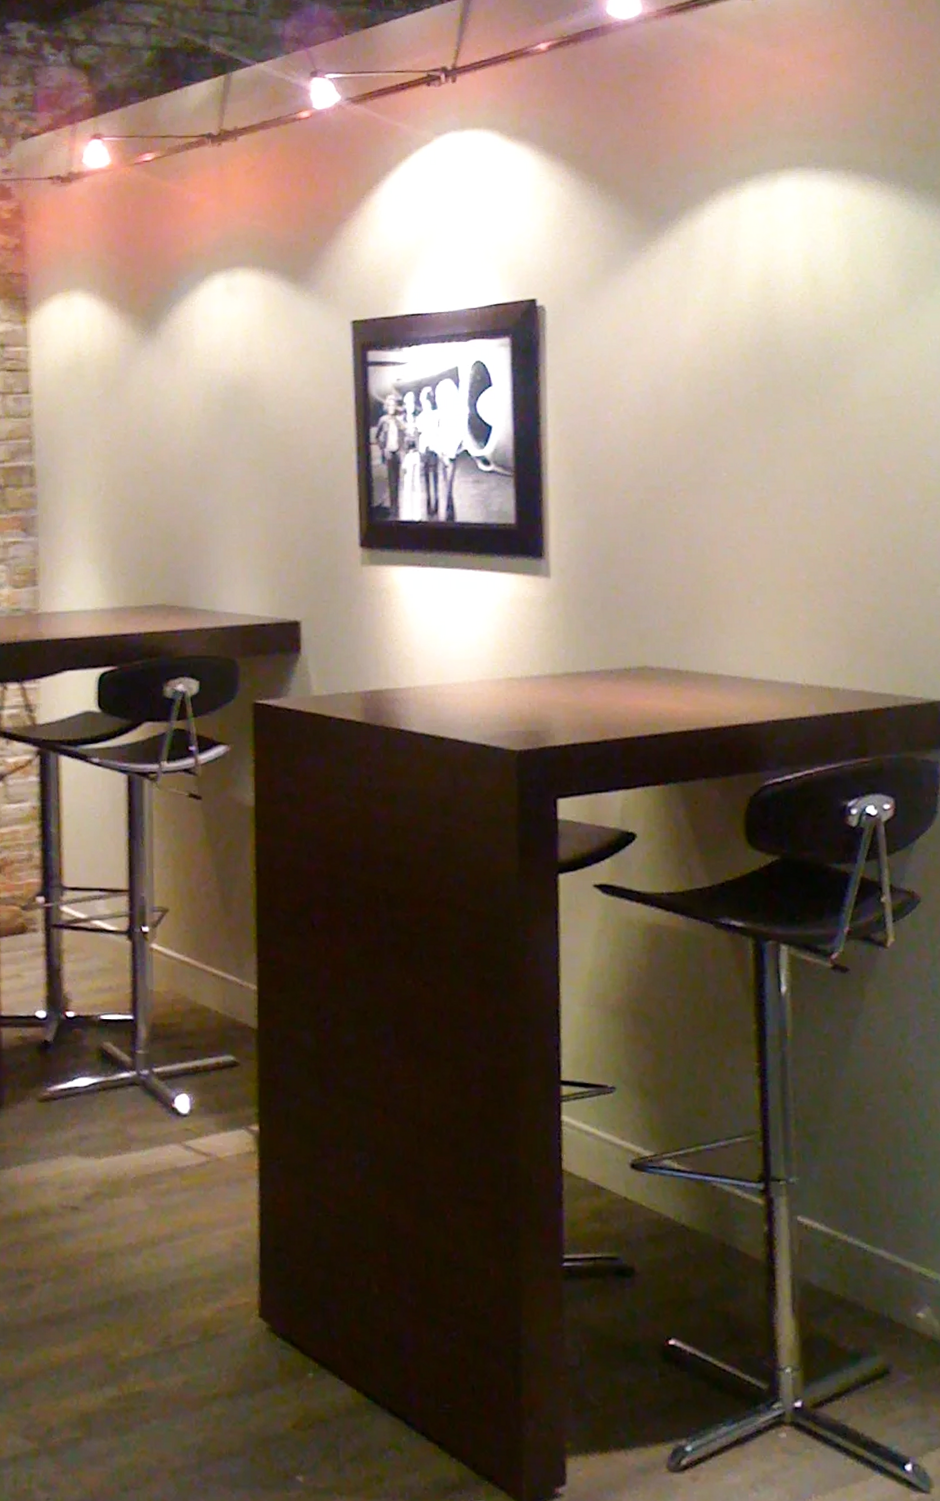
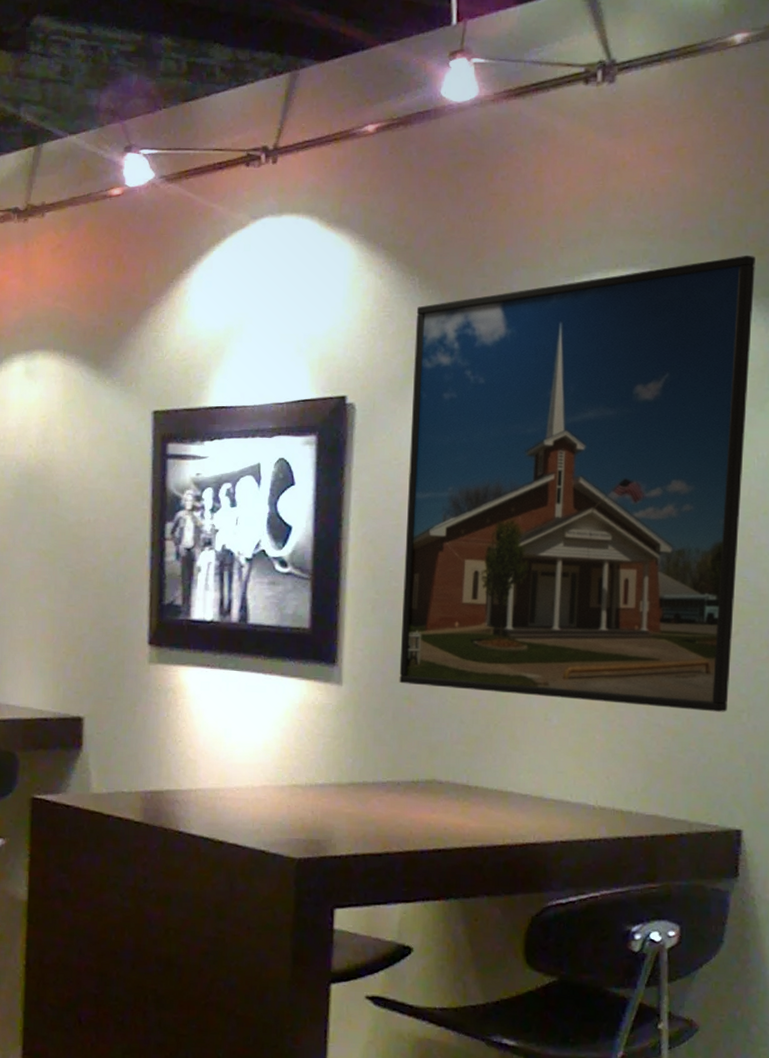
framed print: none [597,151,923,587] -> present [399,255,755,712]

